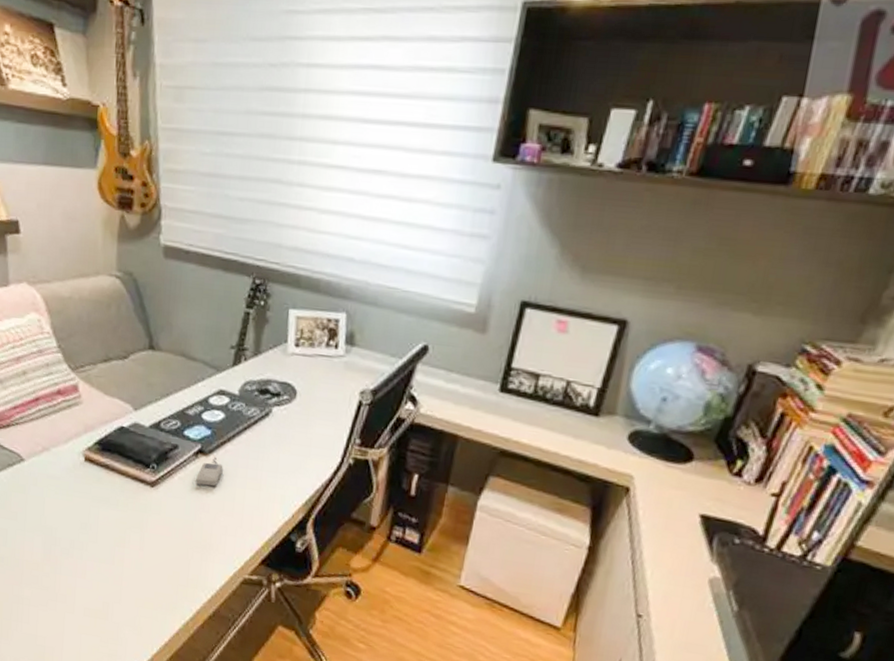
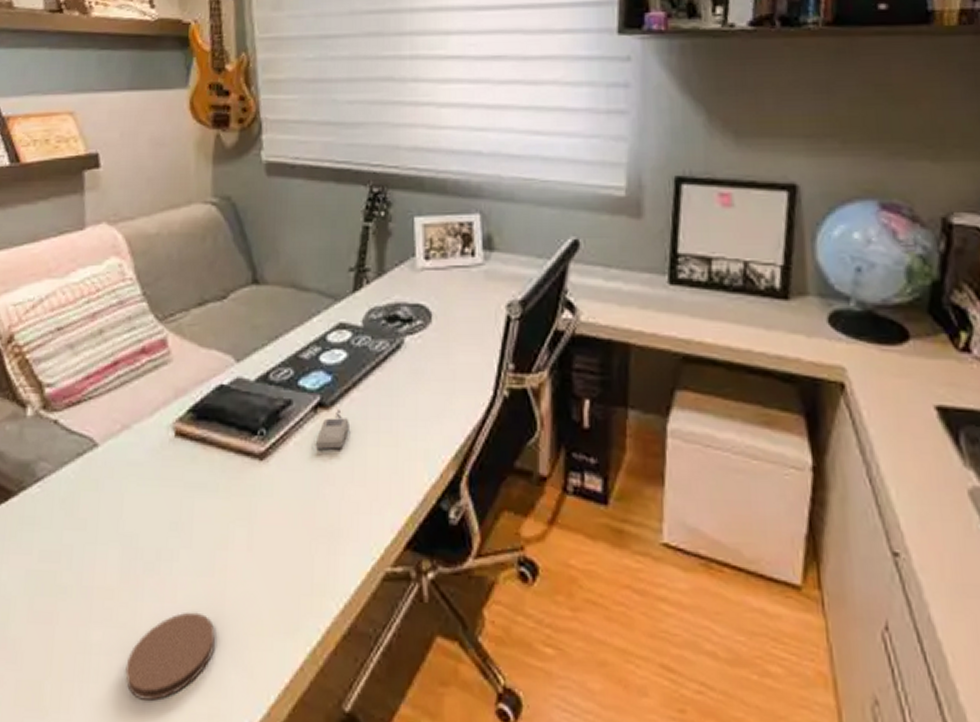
coaster: none [48,586,114,640] -> present [125,612,215,701]

